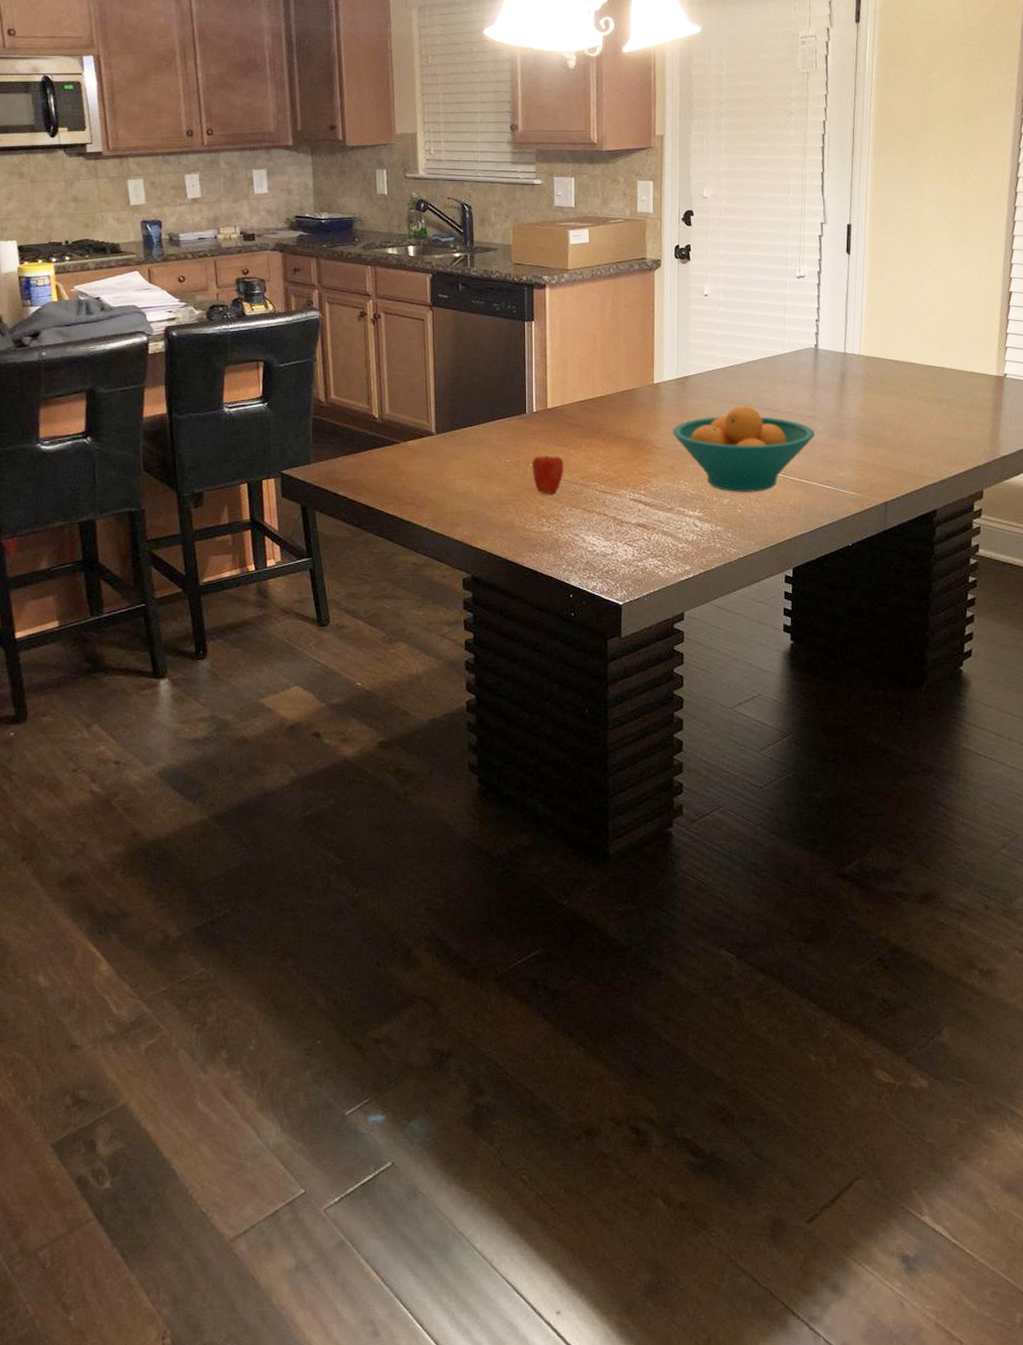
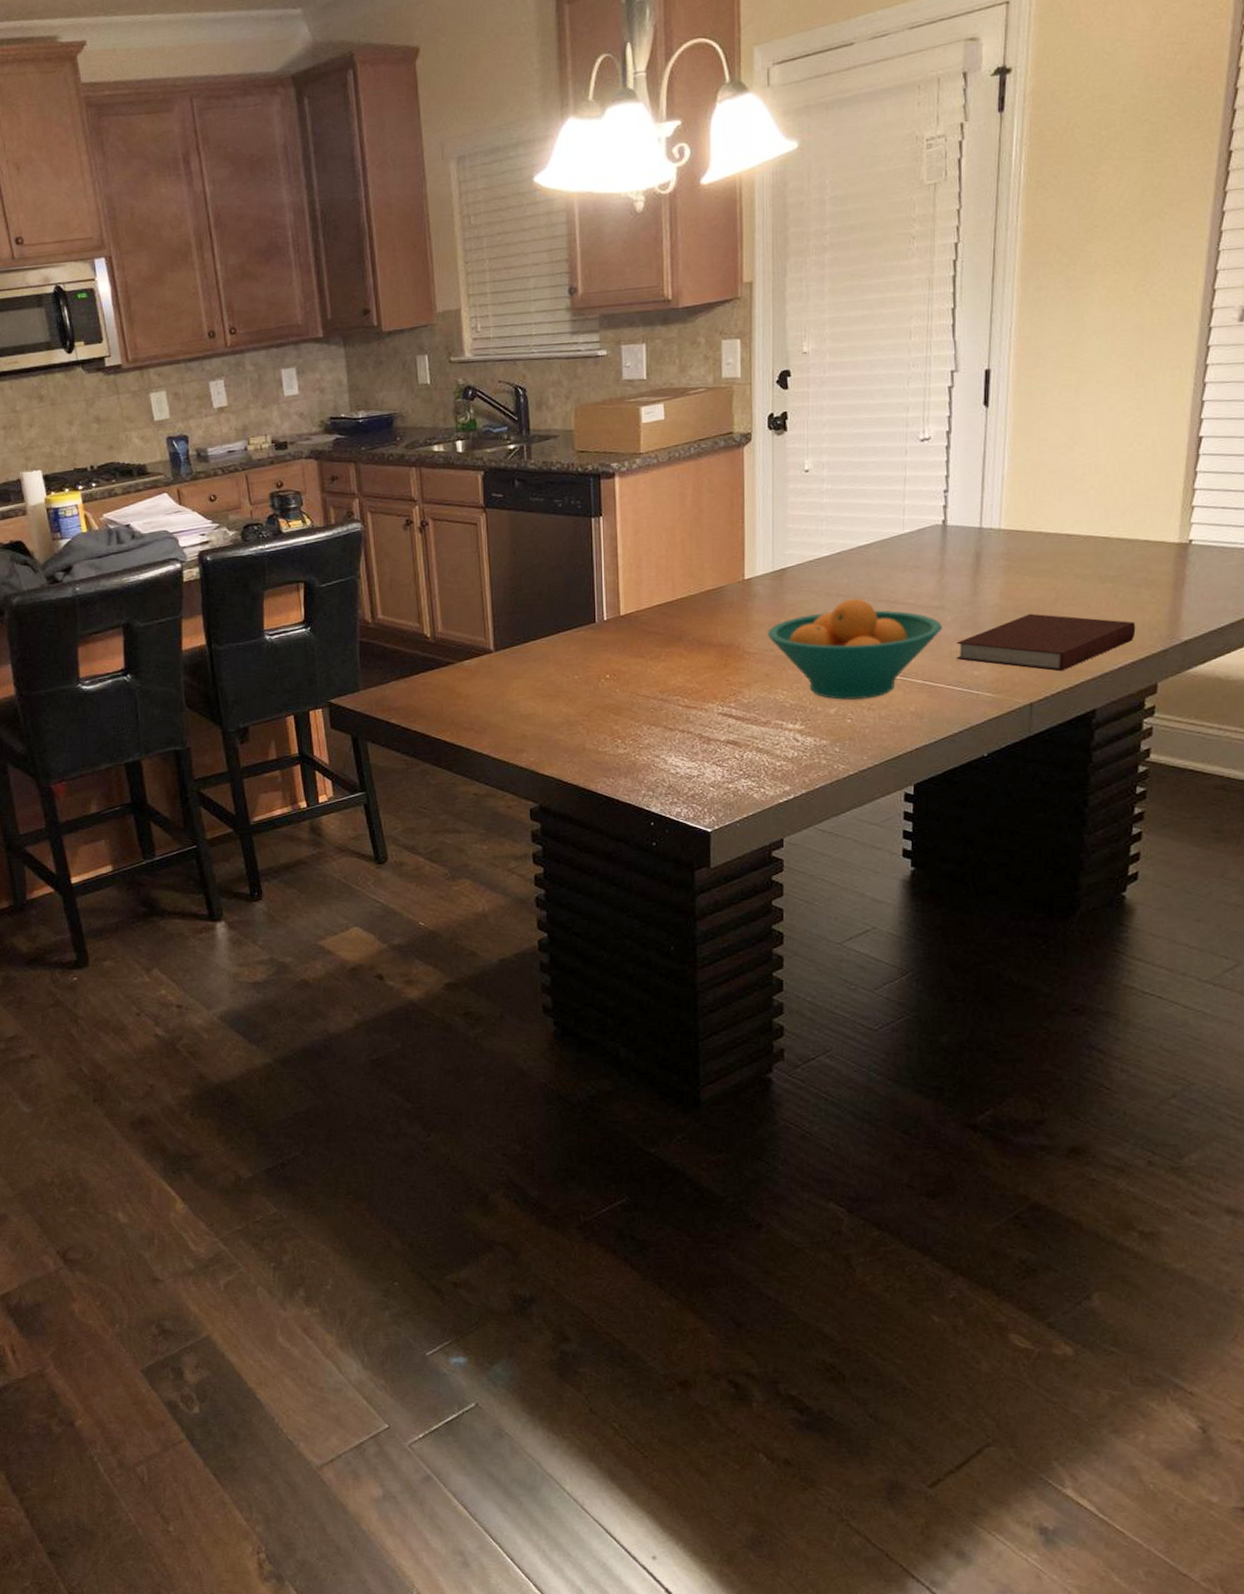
apple: present [532,455,564,493] -> none [604,668,641,711]
notebook: none [826,426,966,477] -> present [955,613,1136,672]

